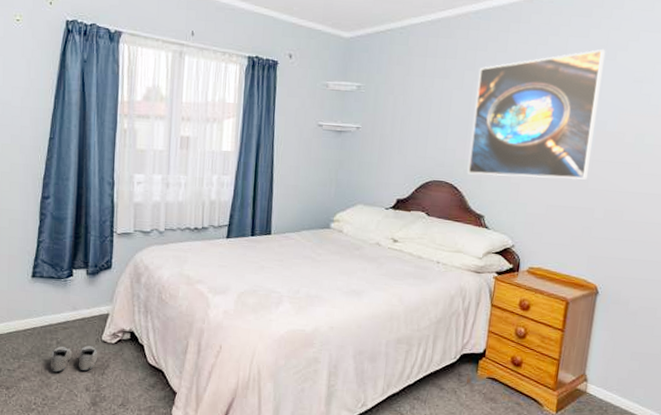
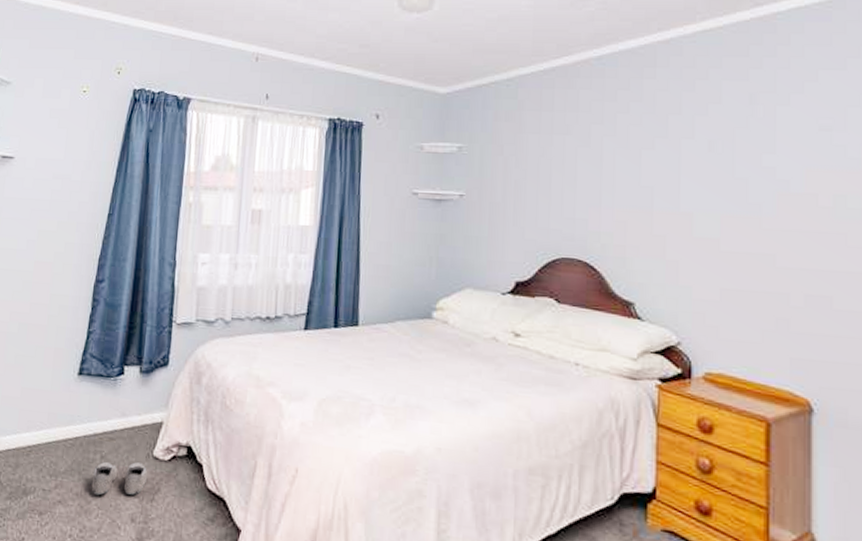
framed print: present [467,49,606,180] -> none [605,92,775,256]

